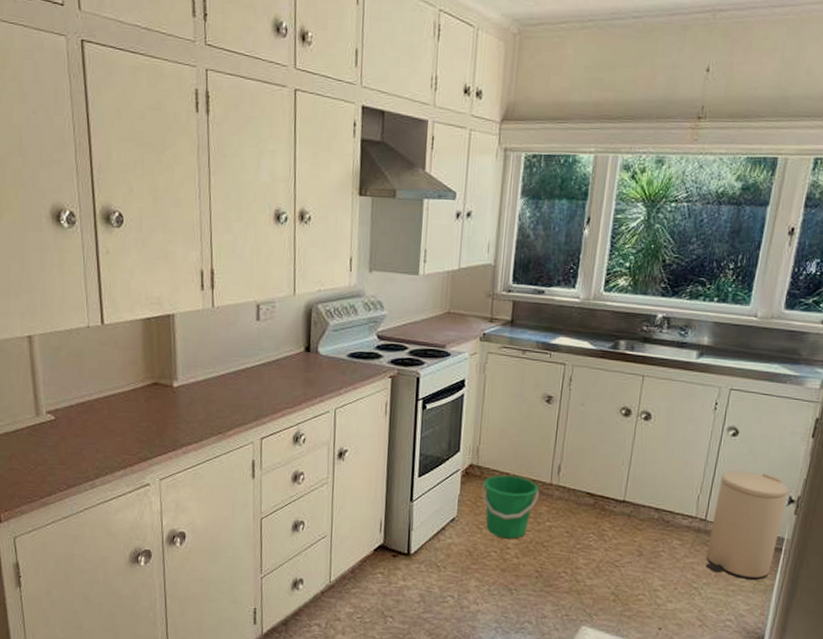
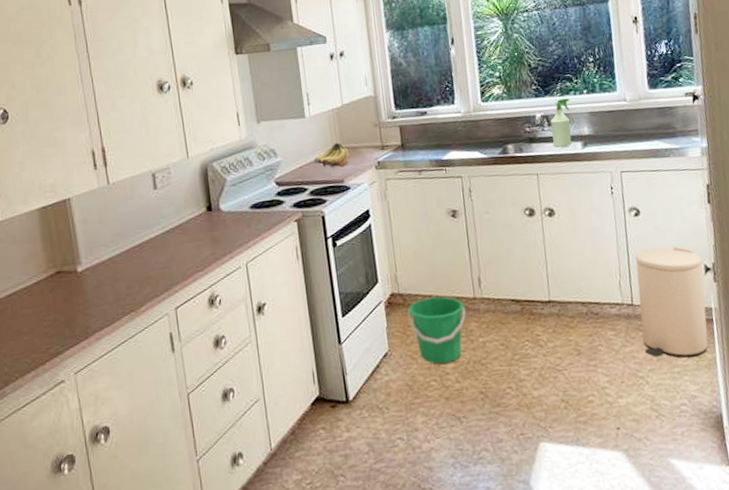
fruit: none [419,306,456,333] -> present [314,142,349,168]
spray bottle: none [667,302,697,353] -> present [550,98,572,147]

